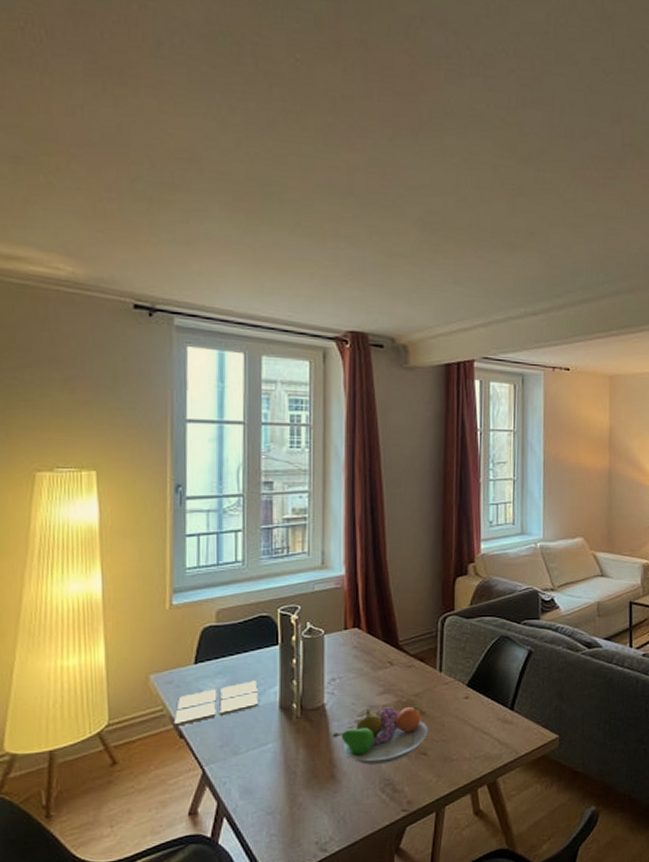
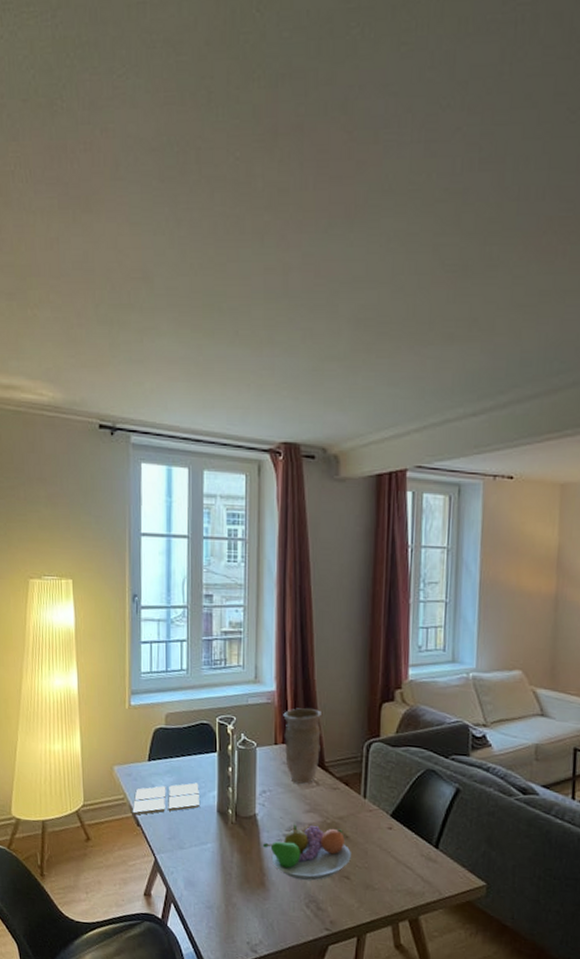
vase: none [353,590,394,666] -> present [283,708,321,784]

